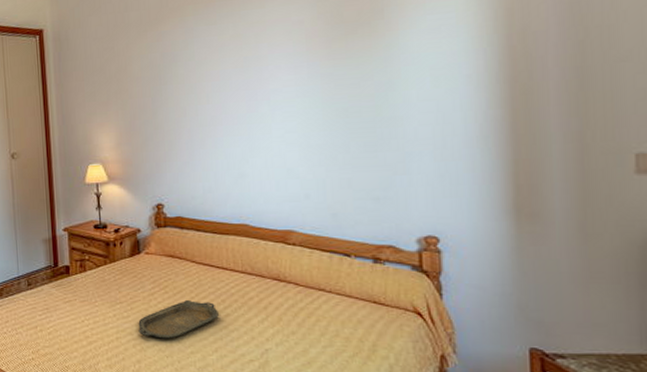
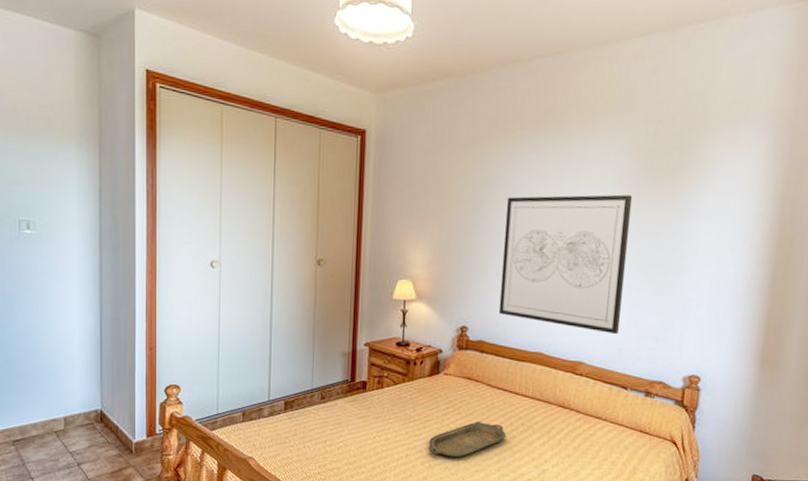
wall art: none [187,51,331,199] -> present [498,194,633,335]

